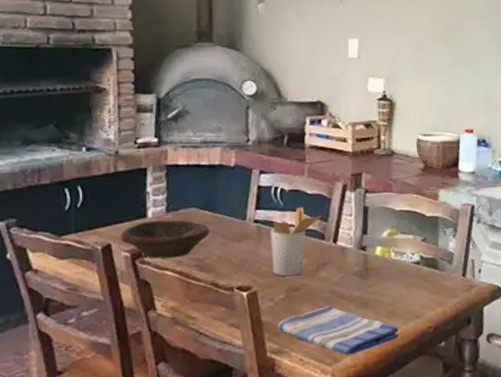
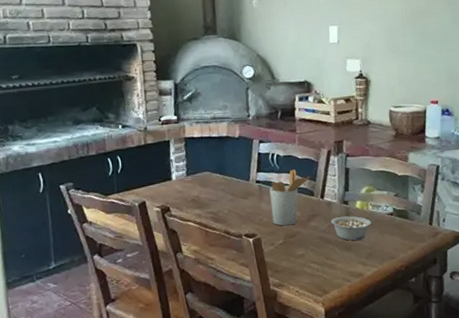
wooden bowl: present [121,220,210,259] -> none [152,181,221,213]
dish towel: present [277,305,399,355] -> none [278,248,377,289]
legume: none [344,264,394,295] -> present [331,216,371,241]

